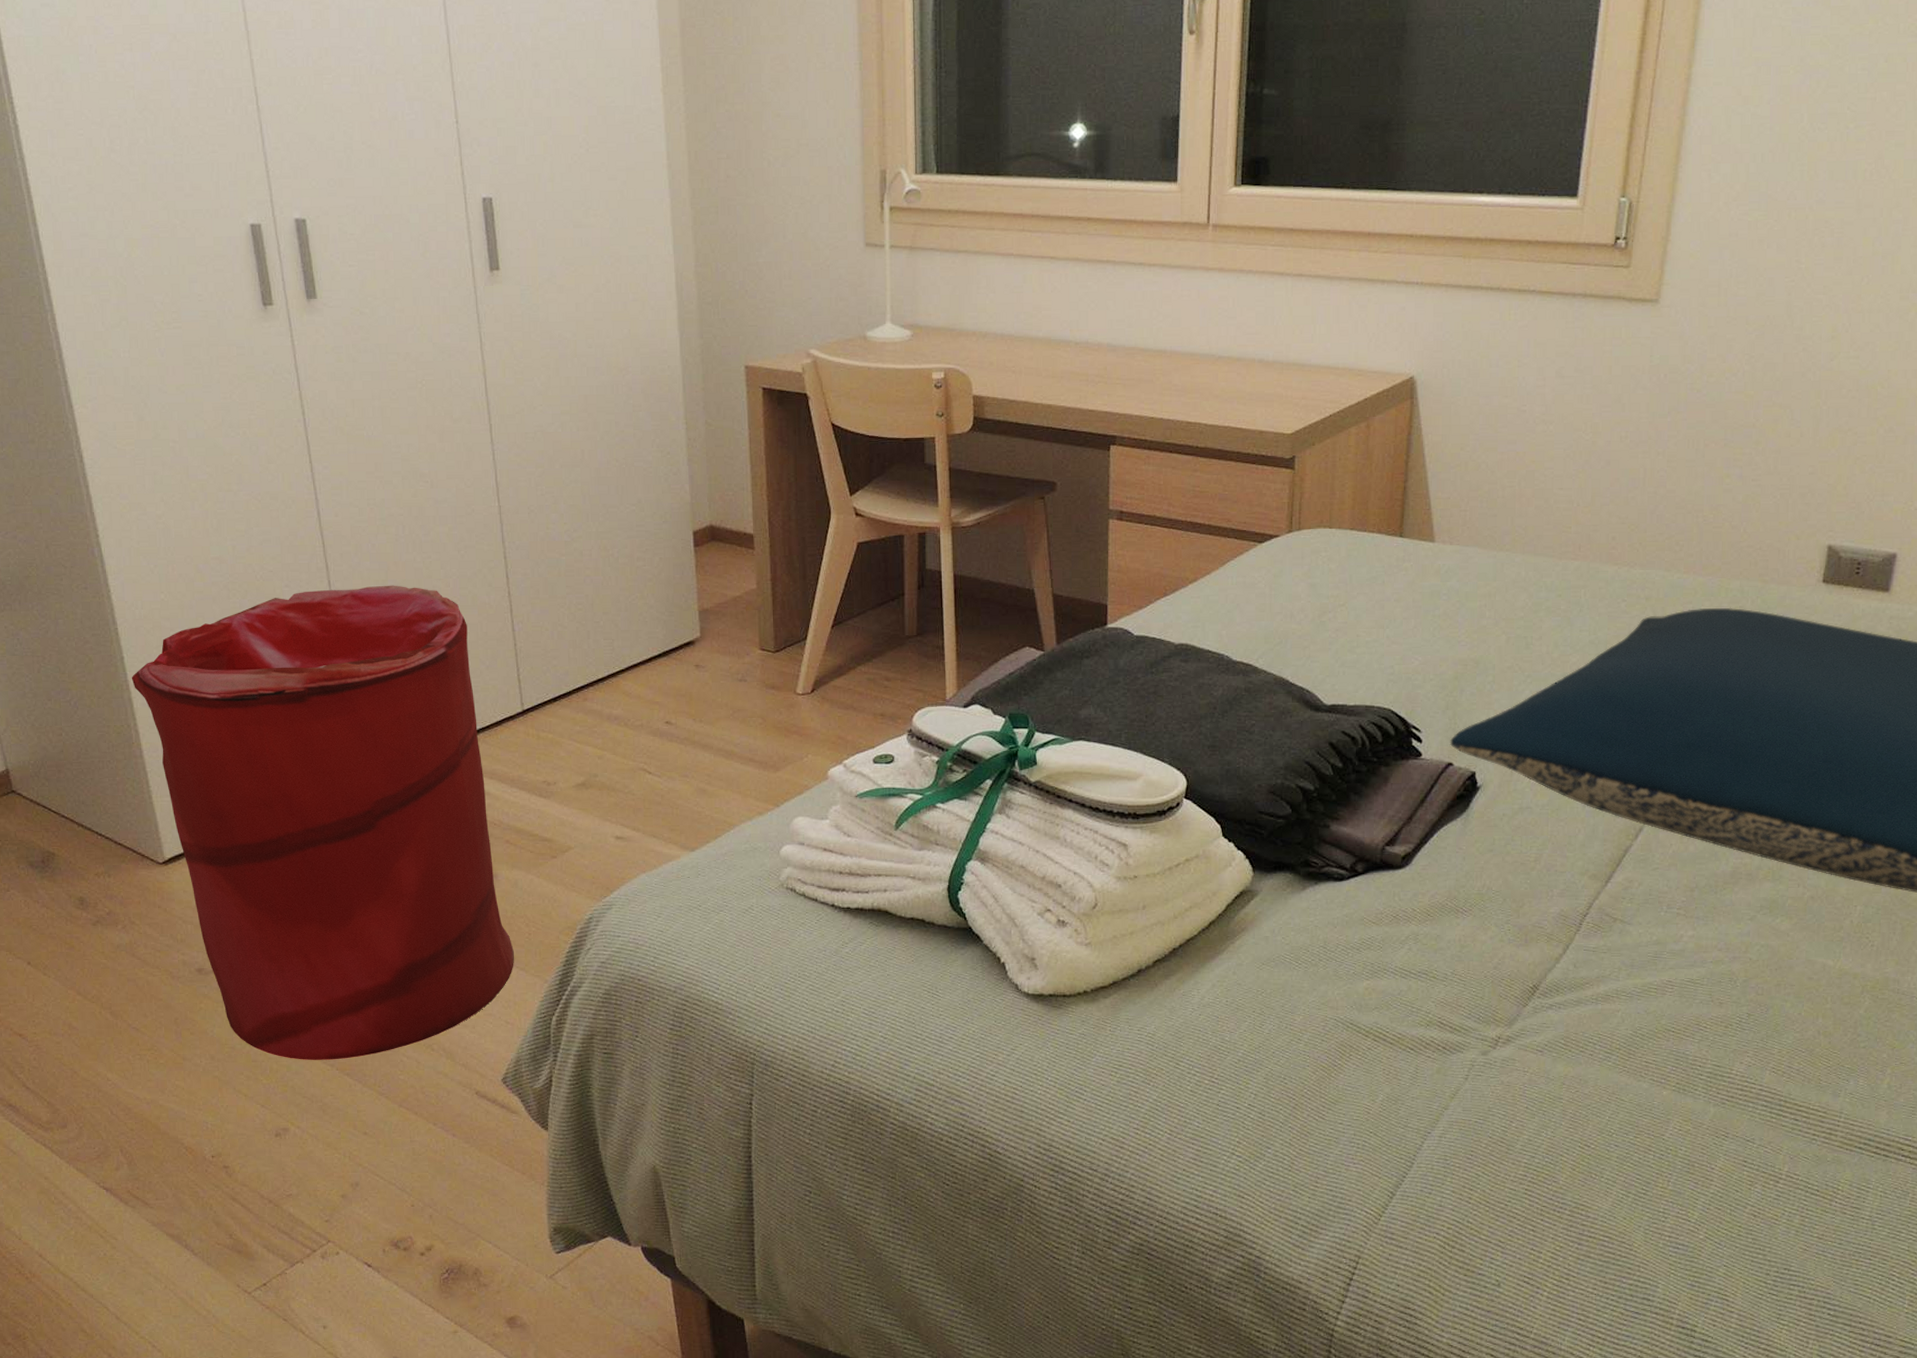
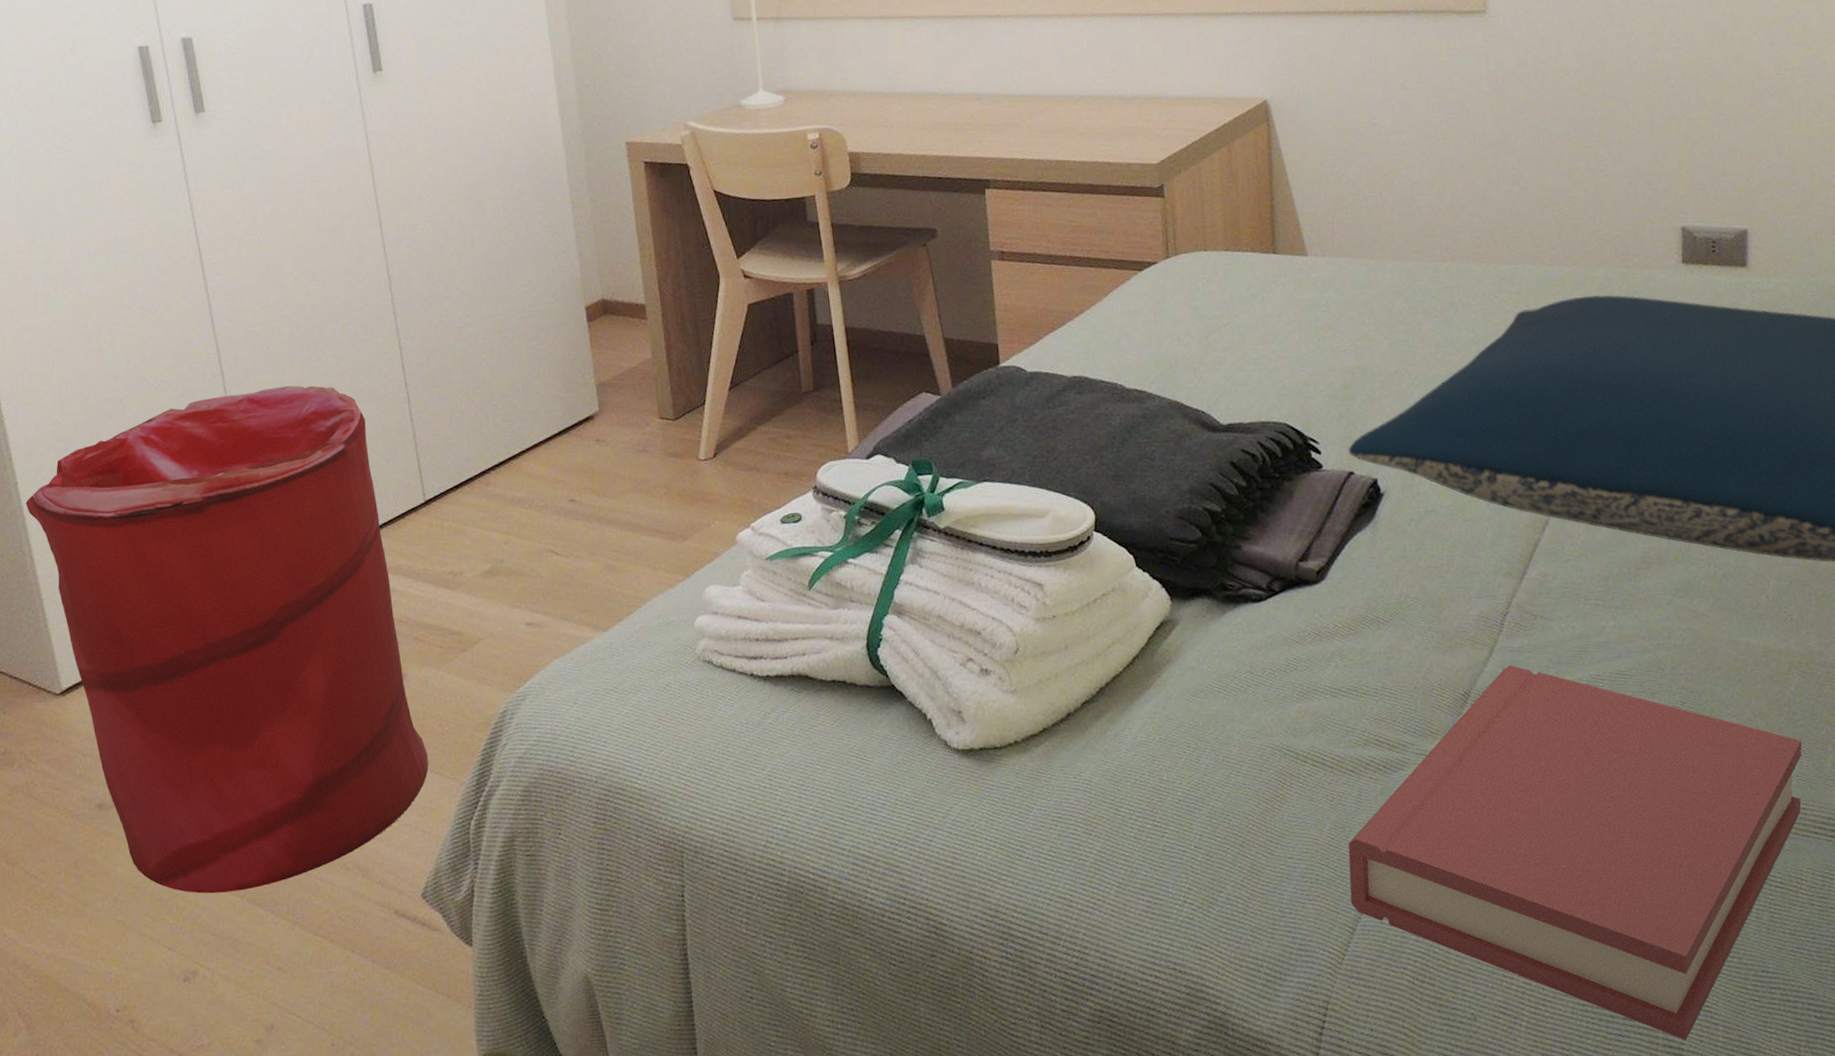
hardback book: none [1394,963,1861,1323] -> present [1348,664,1802,1040]

